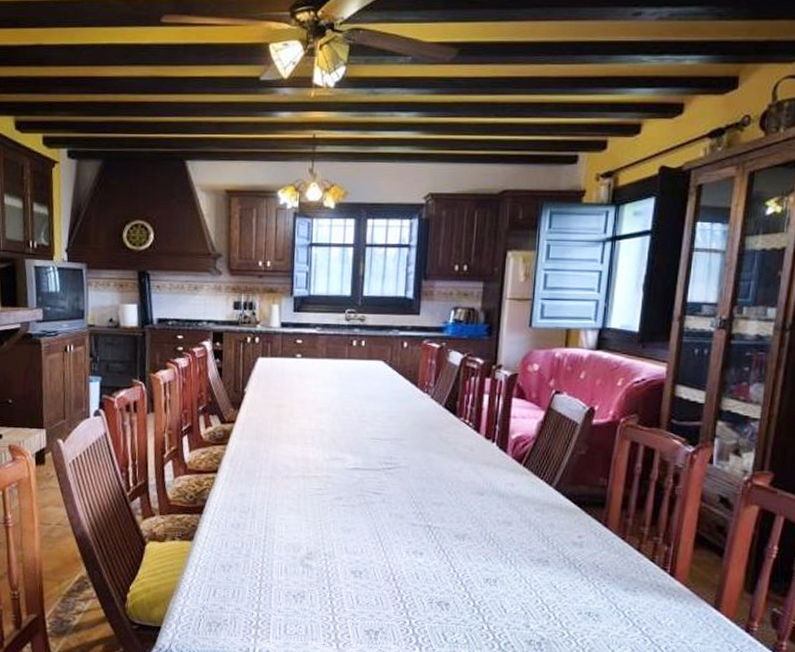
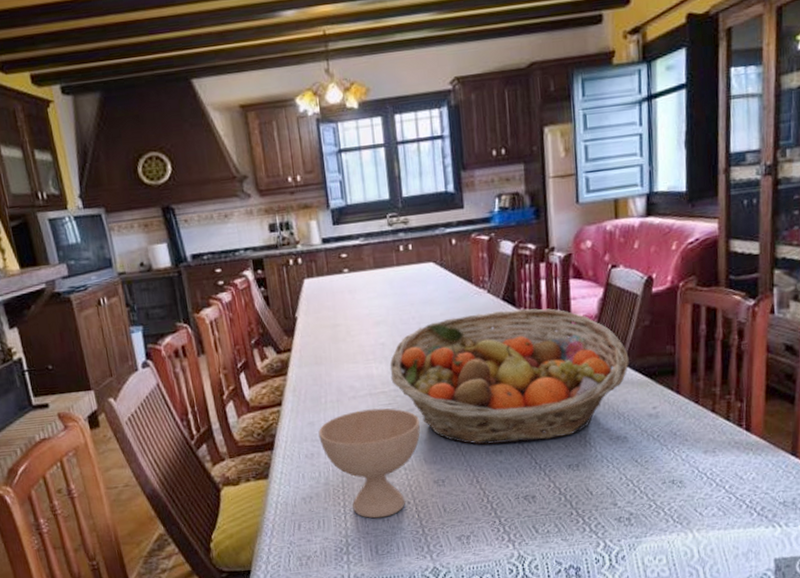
bowl: none [247,490,347,599] -> present [318,408,421,519]
fruit basket: none [325,416,561,550] -> present [389,308,629,445]

